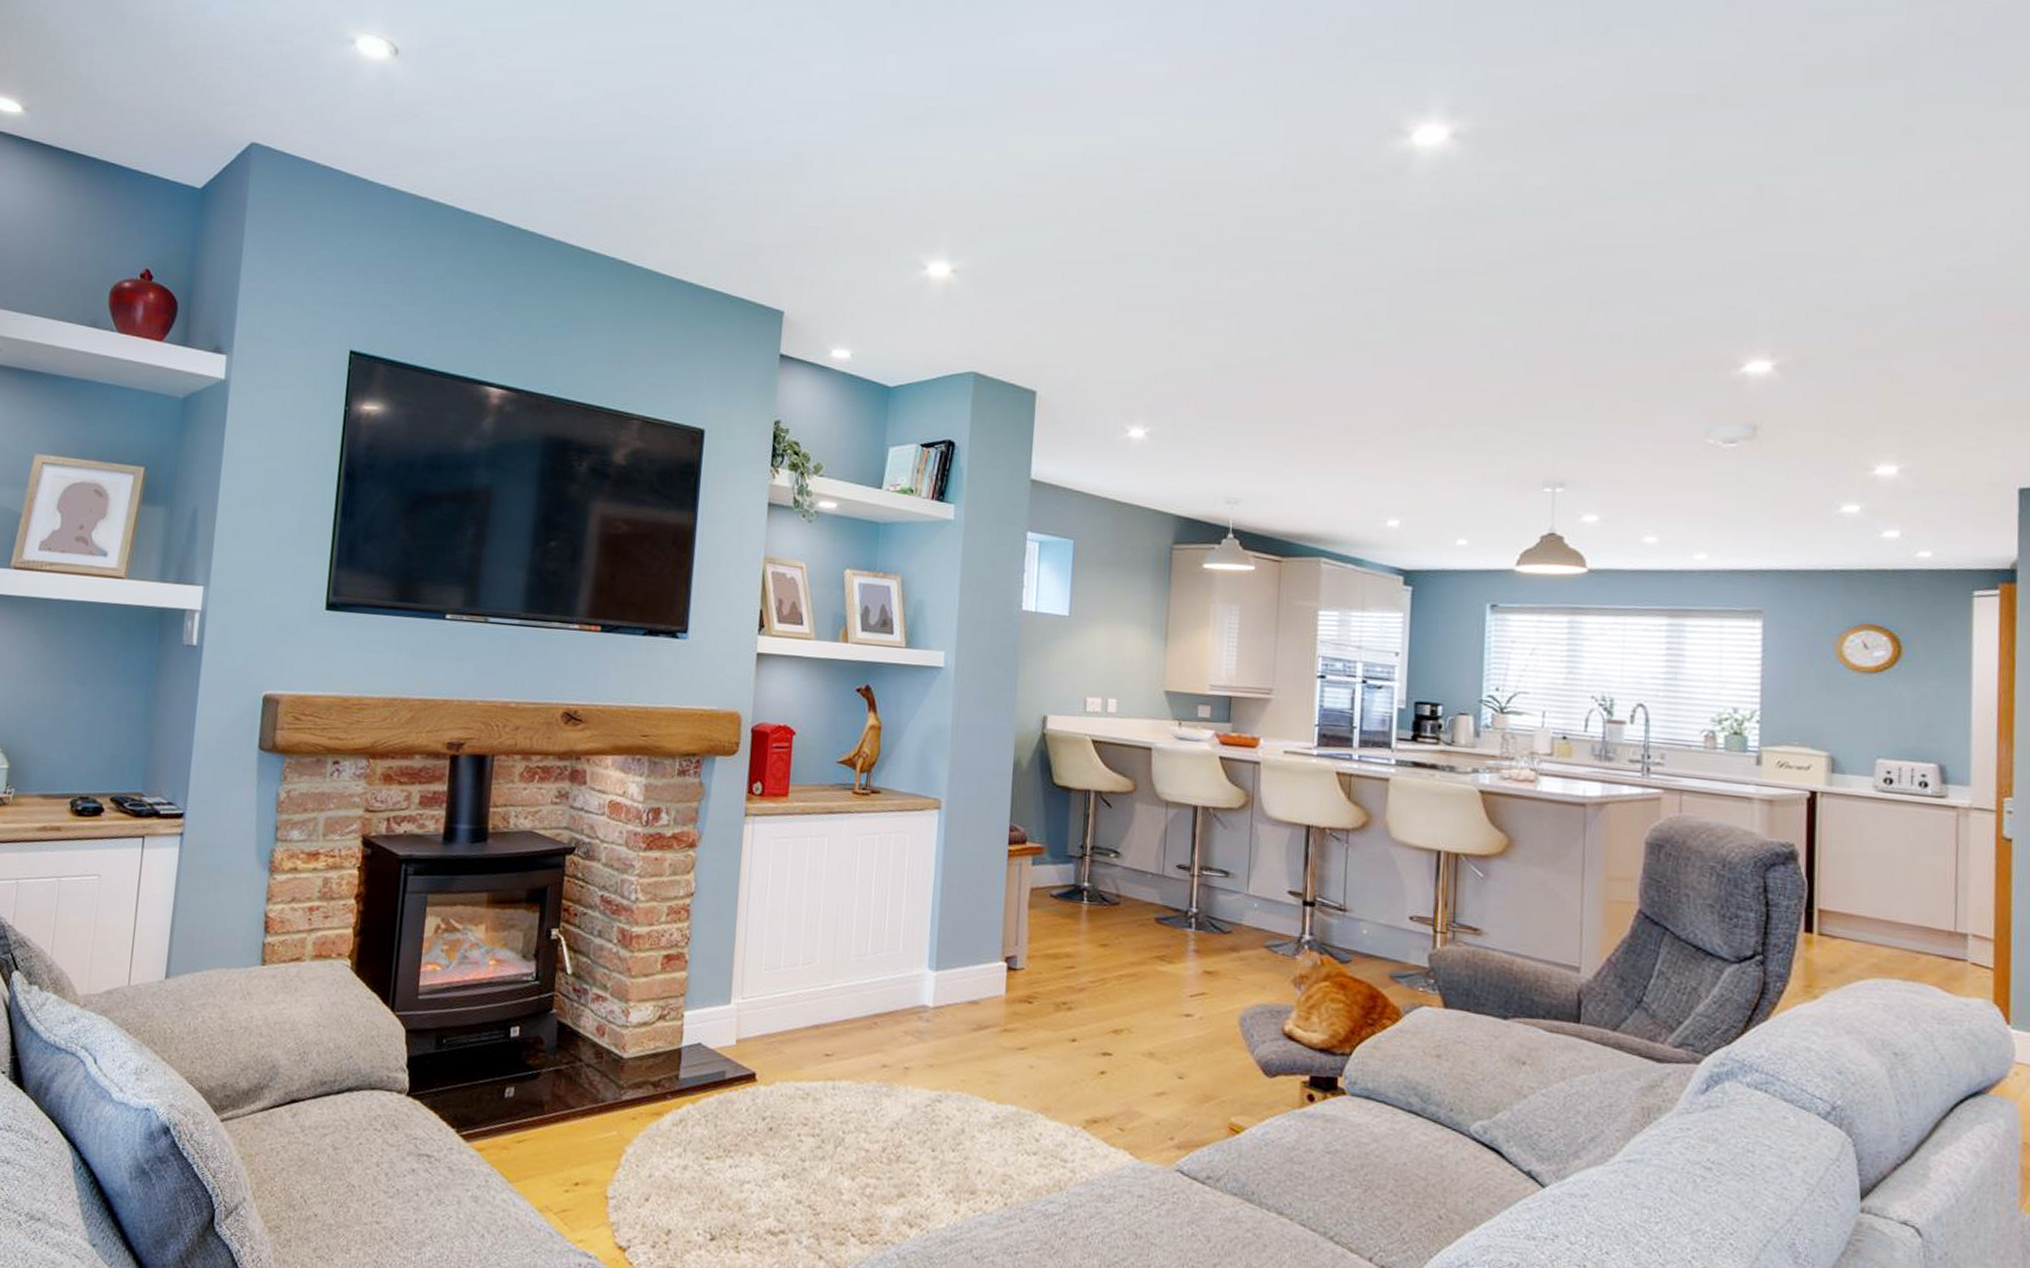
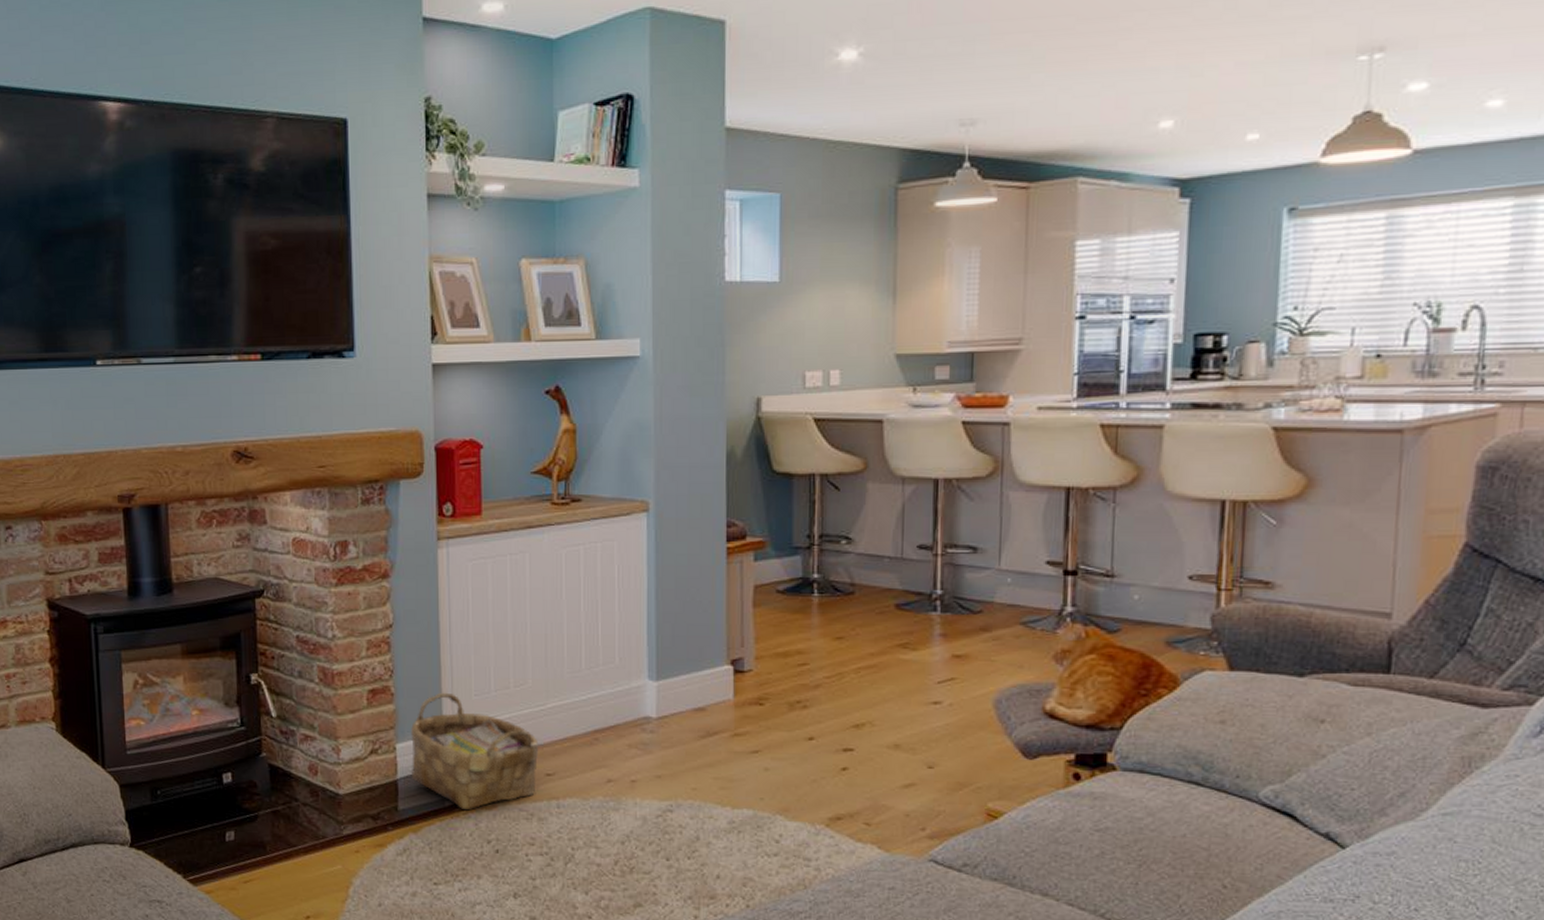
woven basket: none [696,964,821,1085] -> present [411,692,539,811]

